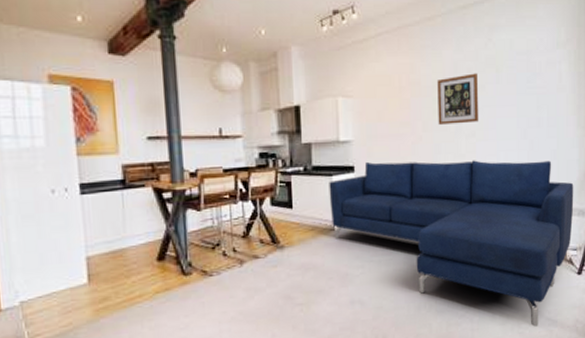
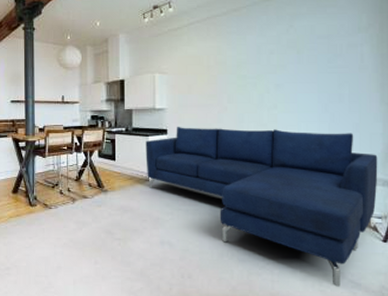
wall art: present [437,73,479,125] -> none [242,55,281,98]

